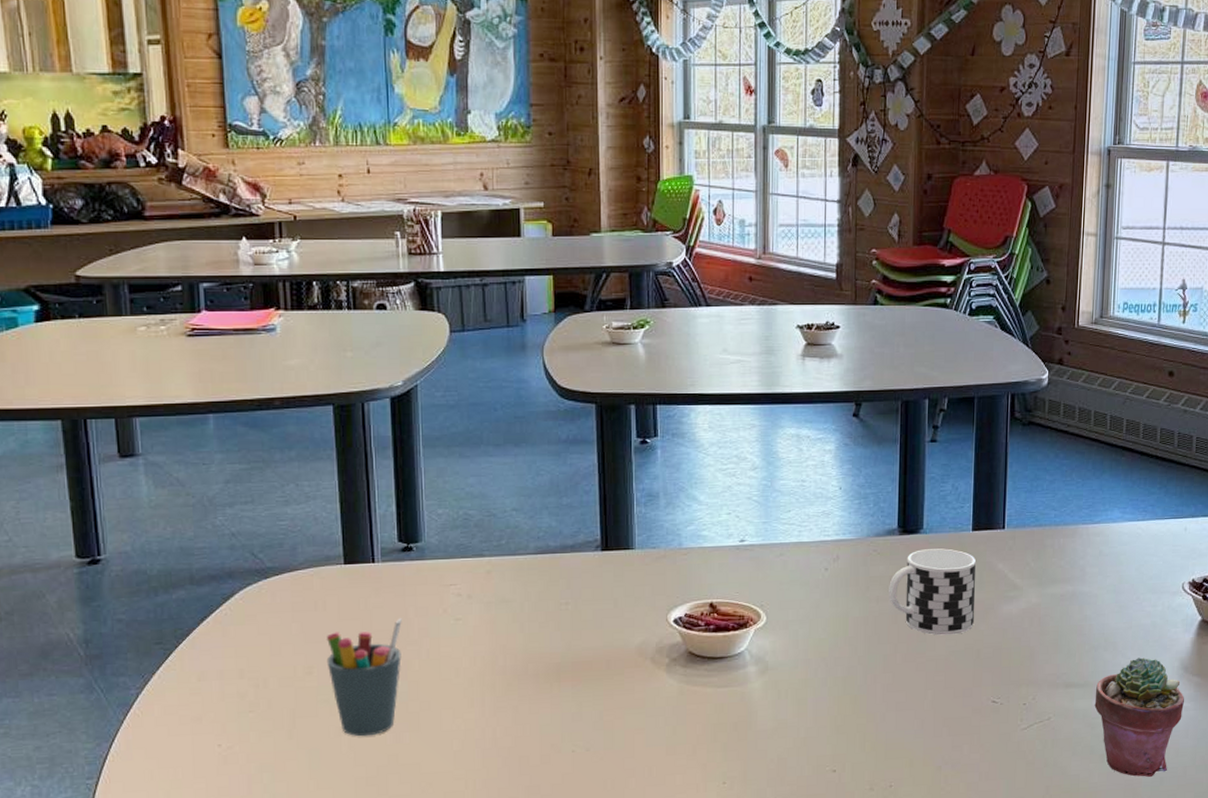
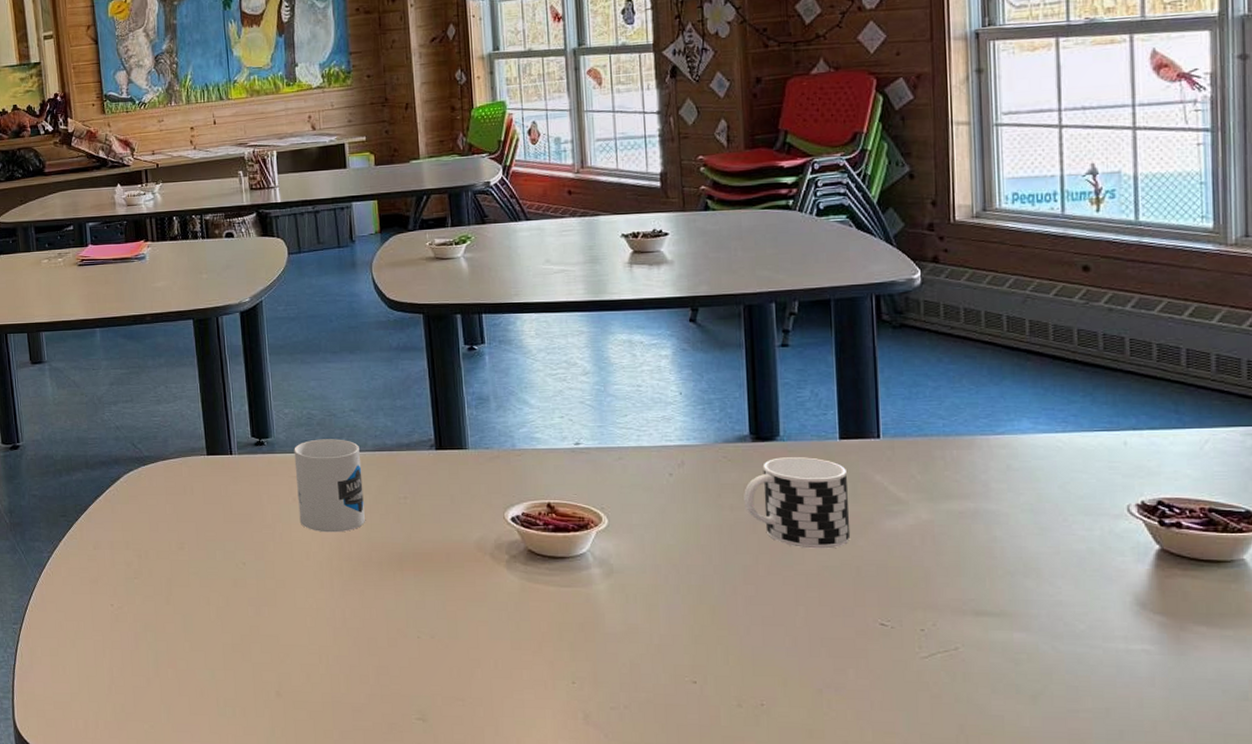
pen holder: present [326,618,402,737] -> none [194,504,258,607]
mug: none [447,541,522,646] -> present [294,439,365,533]
potted succulent: present [1094,657,1184,777] -> none [1016,588,1145,728]

